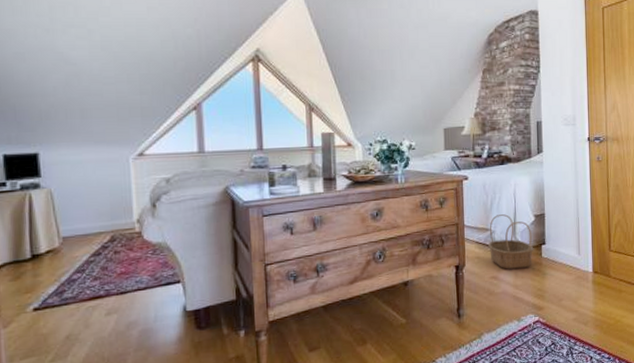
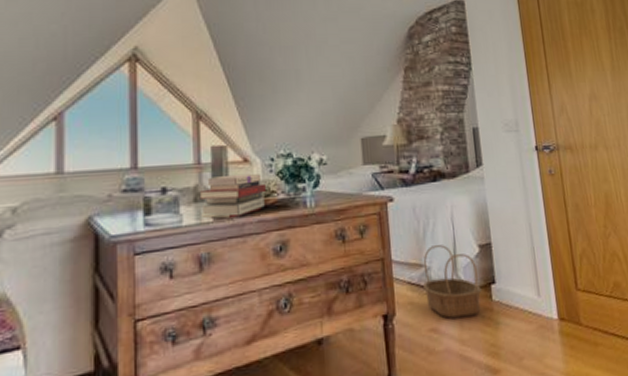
books: none [312,155,365,191] -> present [199,173,266,219]

